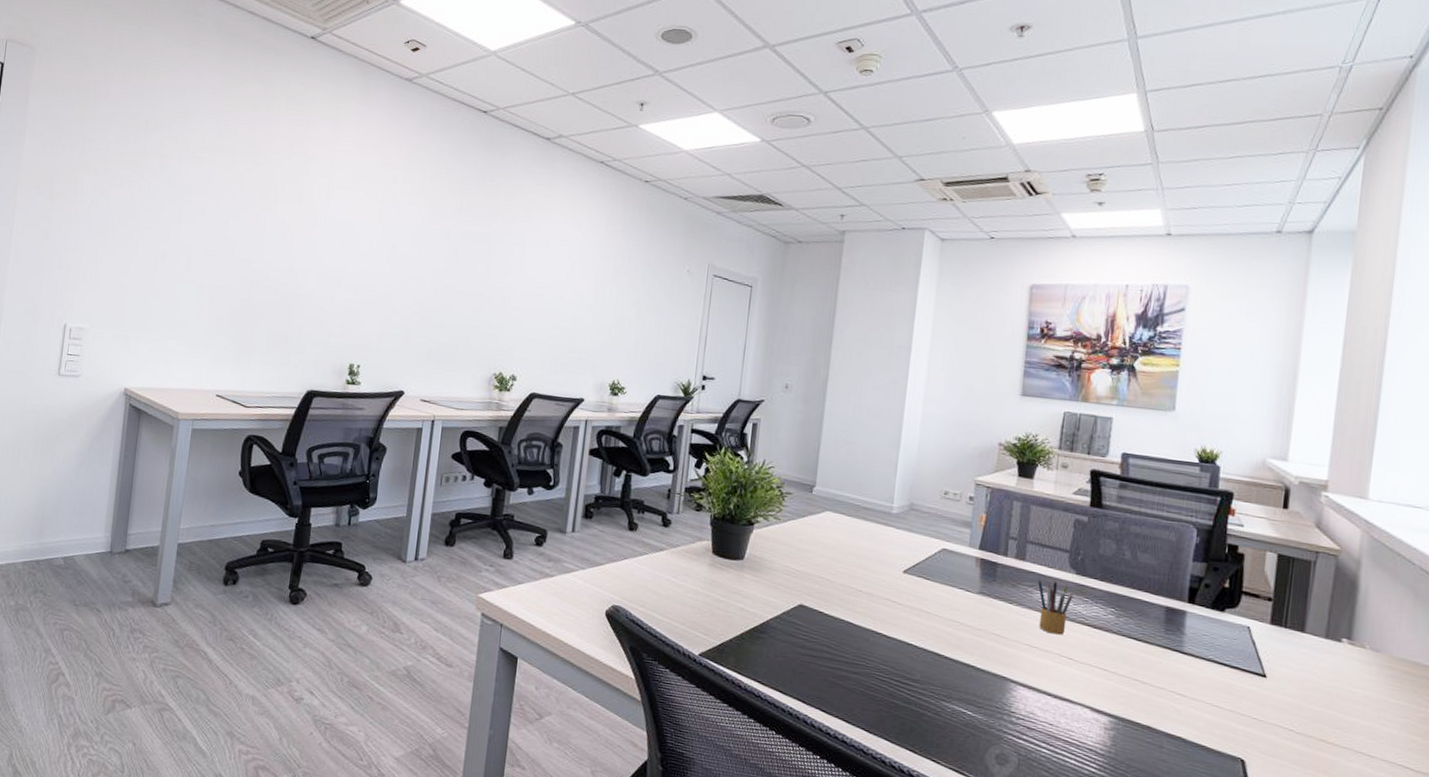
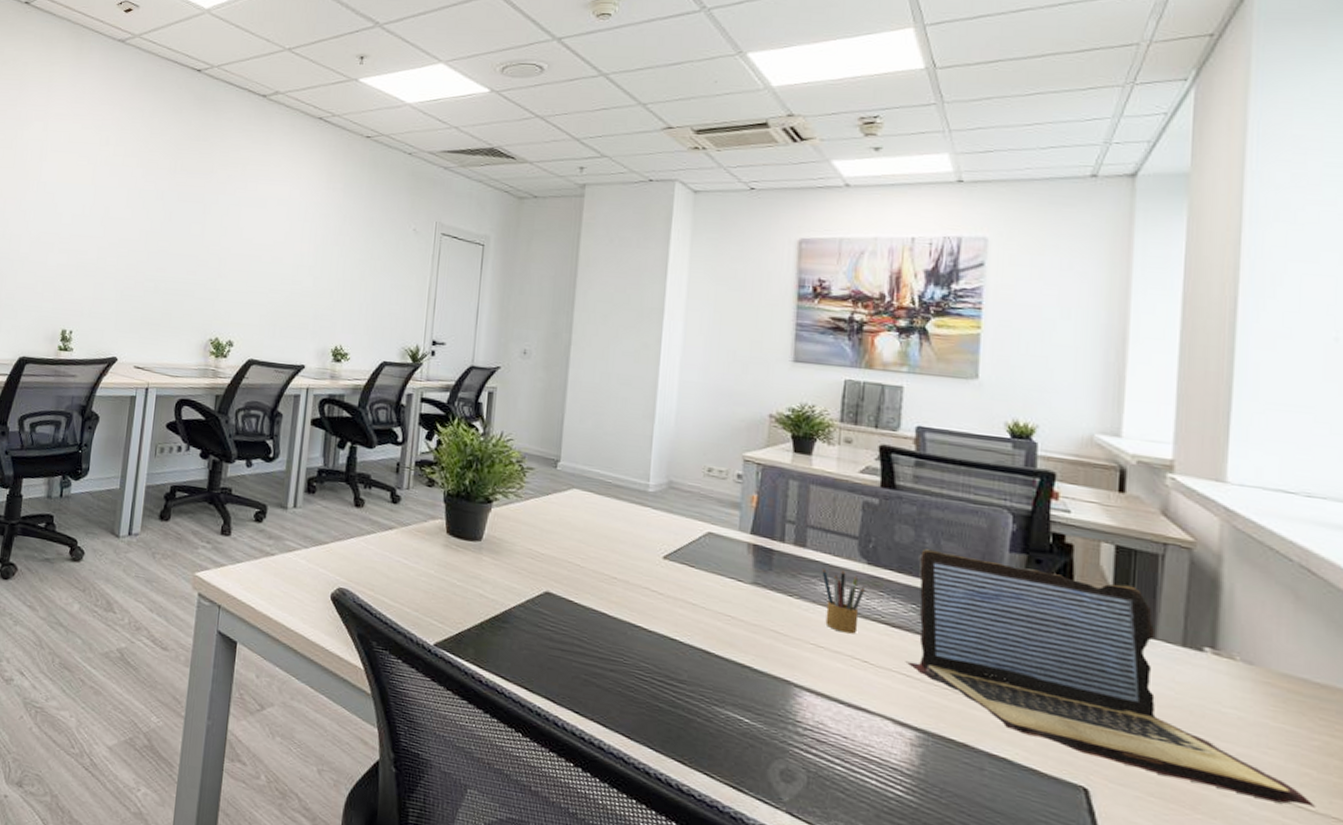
laptop: none [1103,560,1419,767] -> present [905,549,1315,807]

